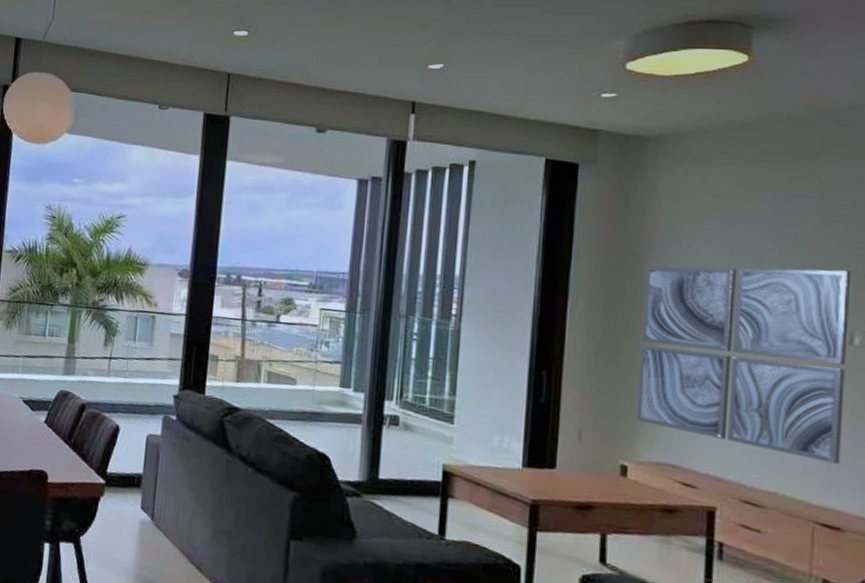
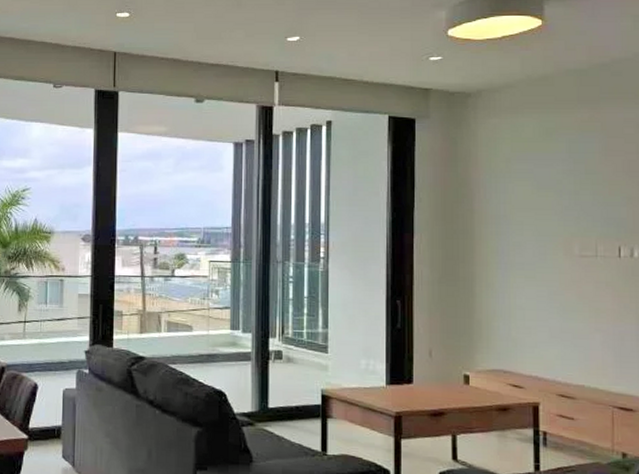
wall art: present [635,266,852,464] -> none [473,196,630,357]

